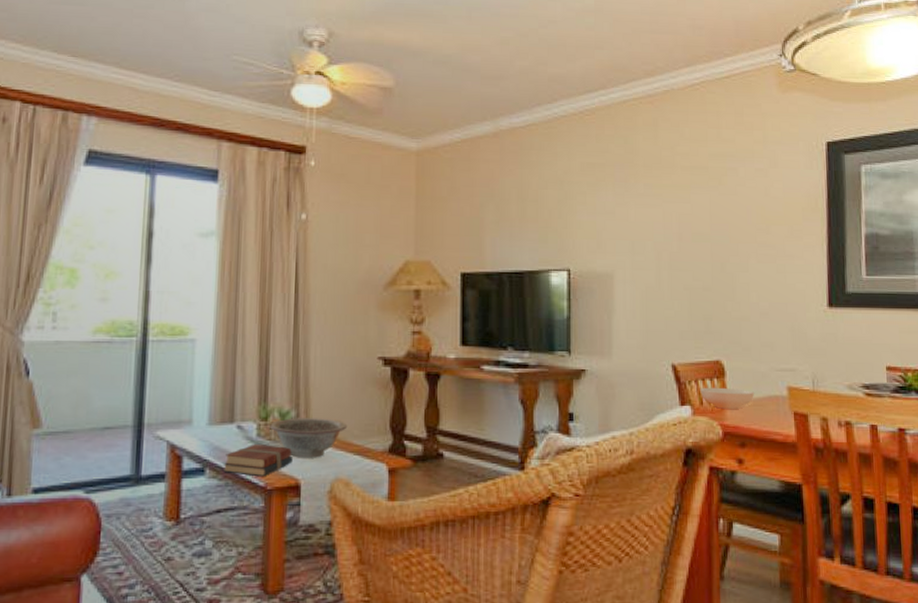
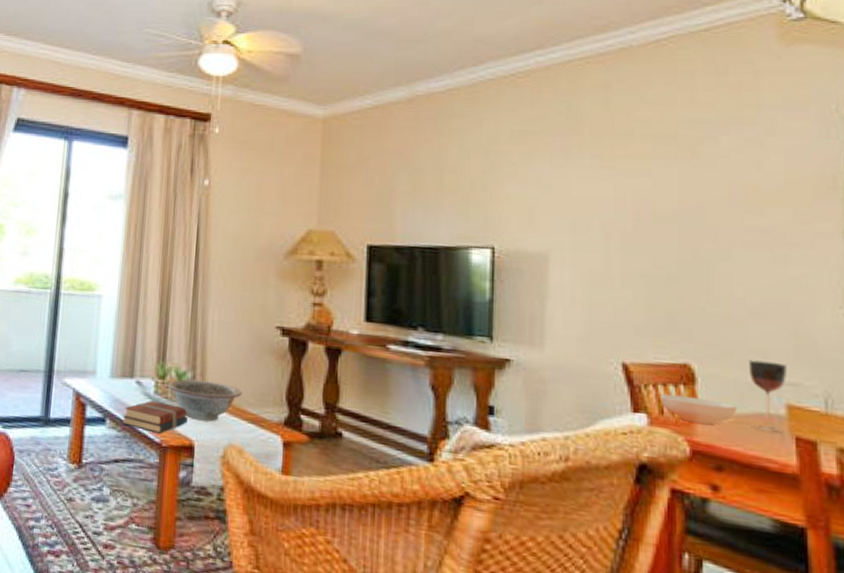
wineglass: none [761,353,788,410] -> present [748,360,787,434]

